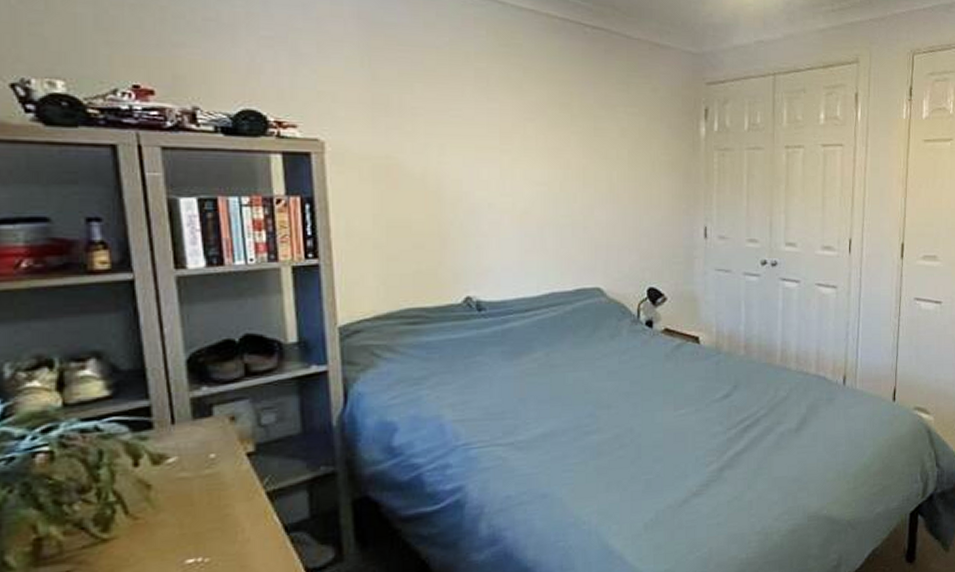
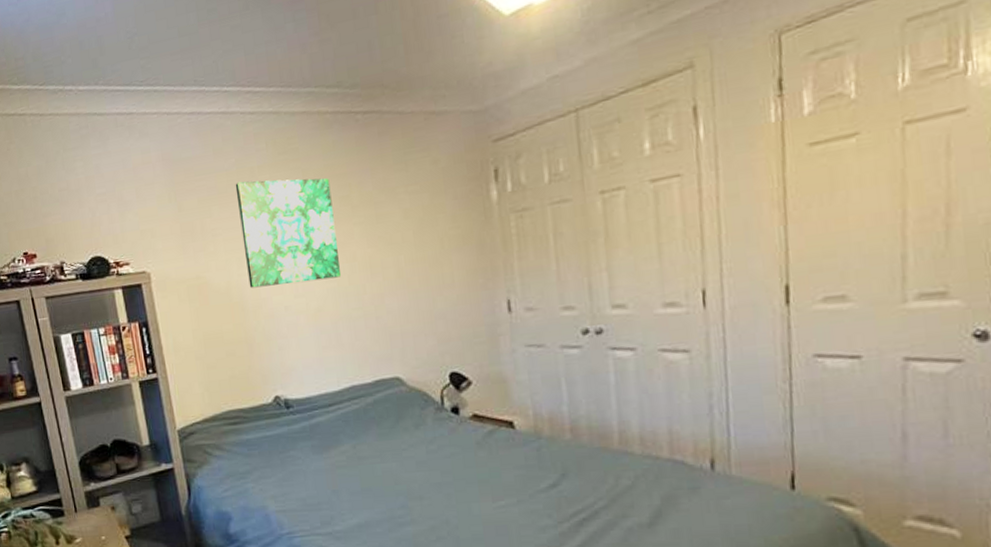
wall art: none [446,63,554,182] -> present [235,178,342,288]

